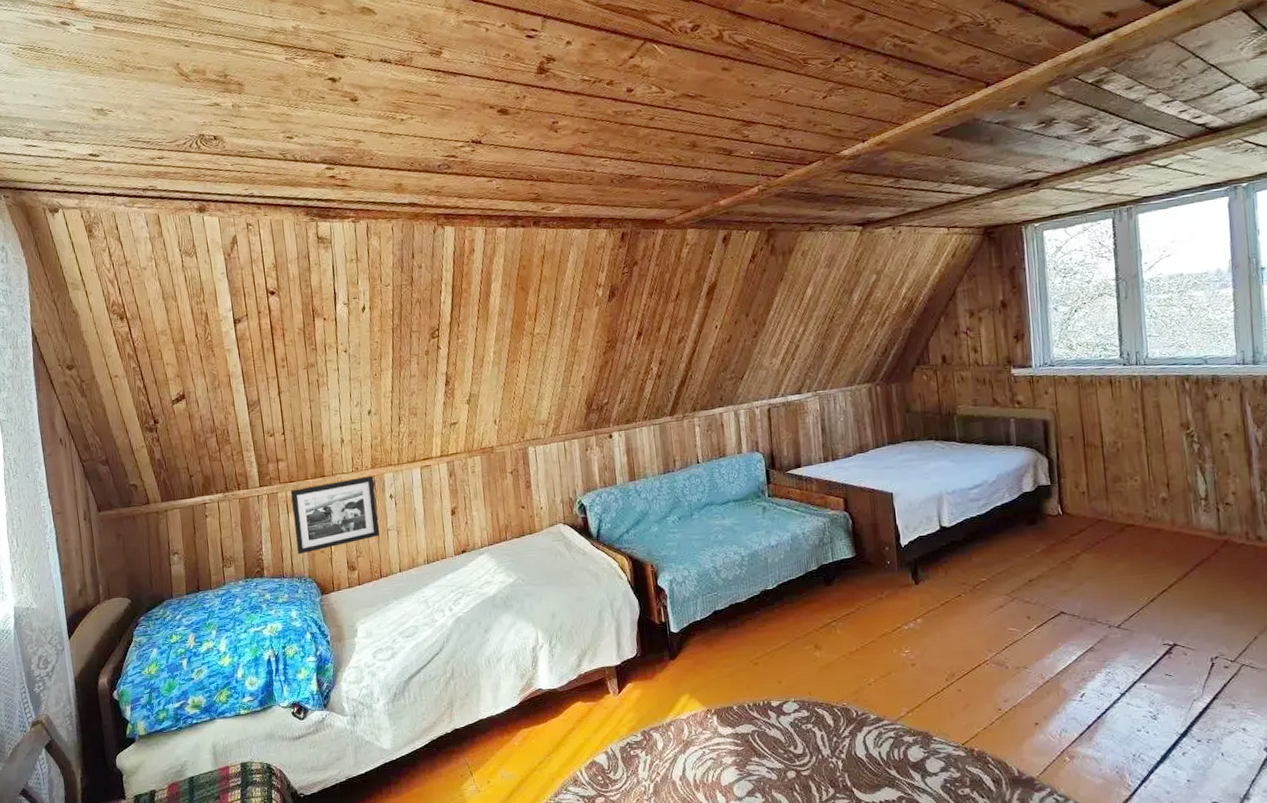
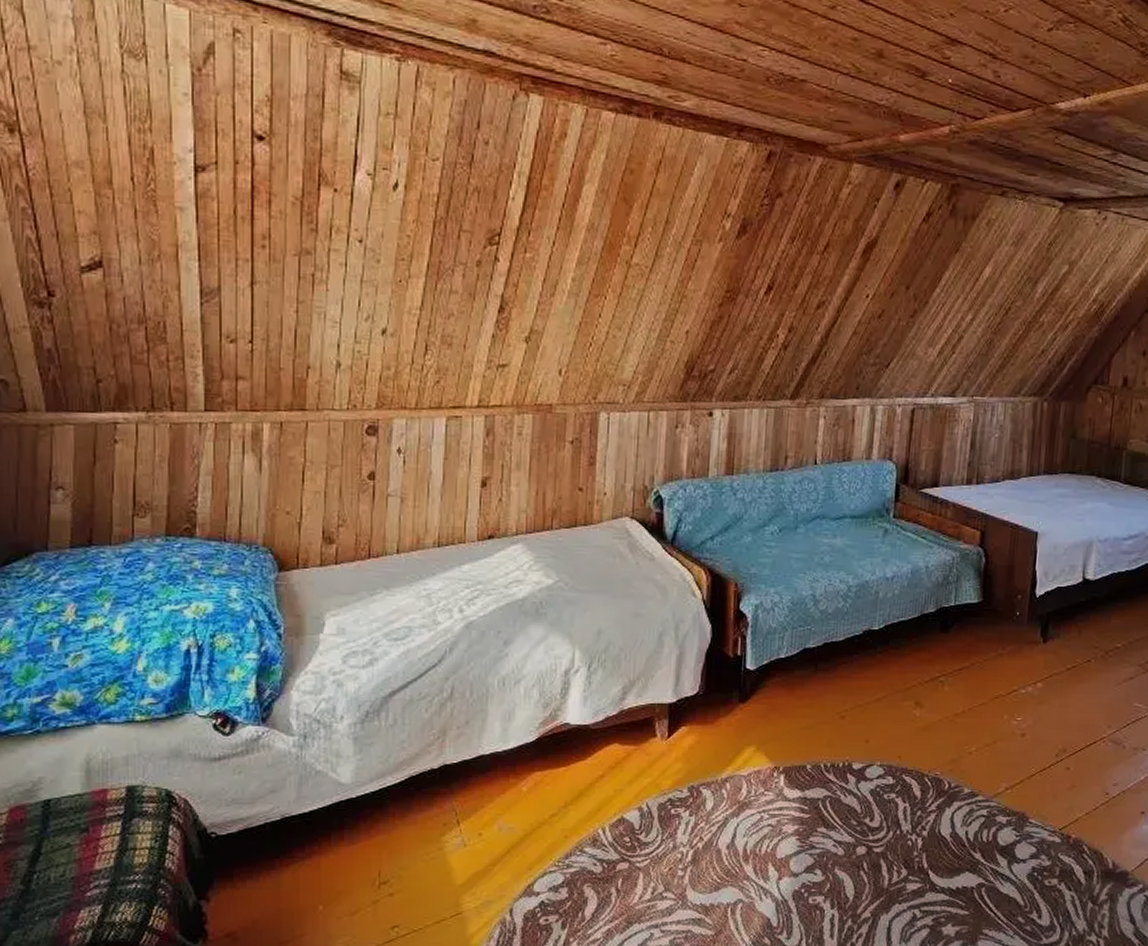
picture frame: present [291,475,379,555] -> none [250,418,377,513]

